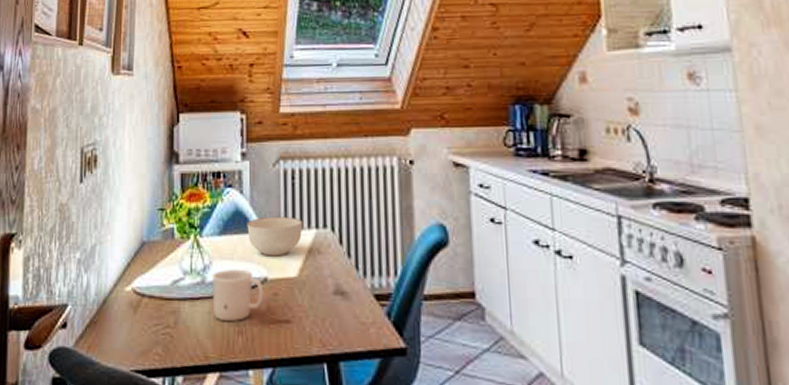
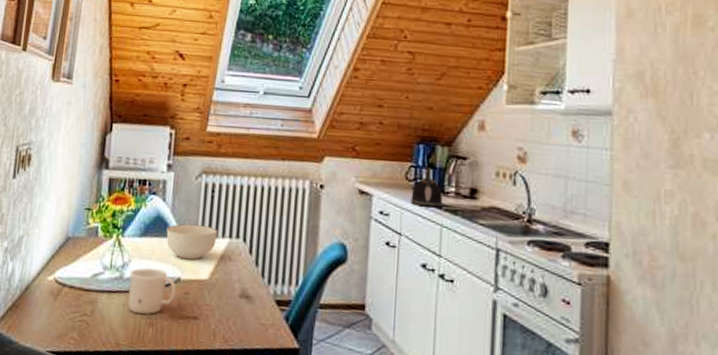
kettle: none [512,130,550,176] -> present [410,167,443,209]

